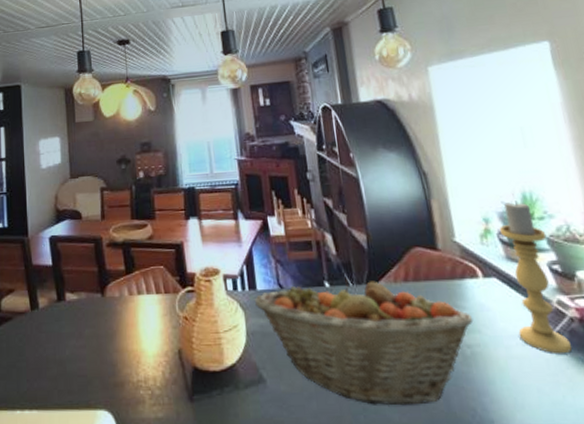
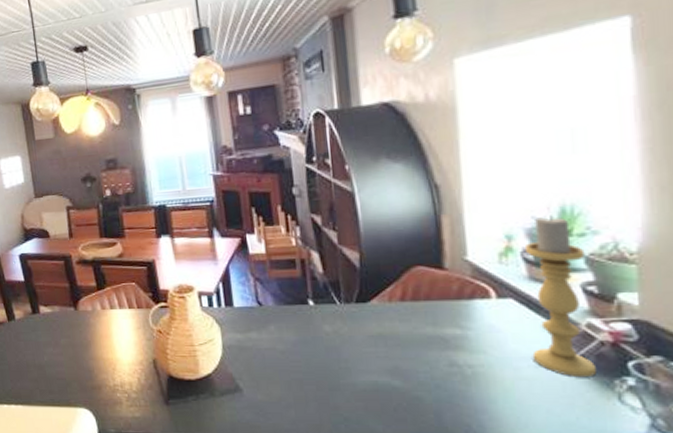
fruit basket: present [254,278,474,406] -> none [231,297,479,419]

